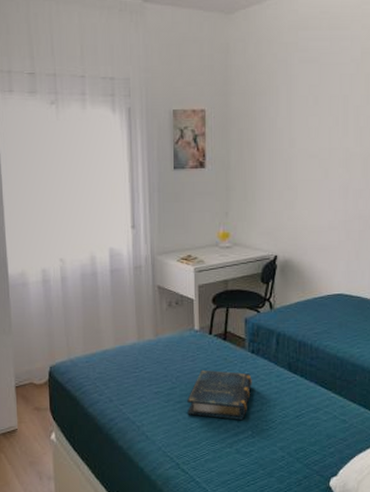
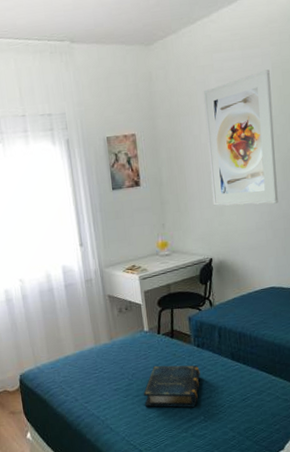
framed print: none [283,54,358,202] -> present [203,69,278,206]

